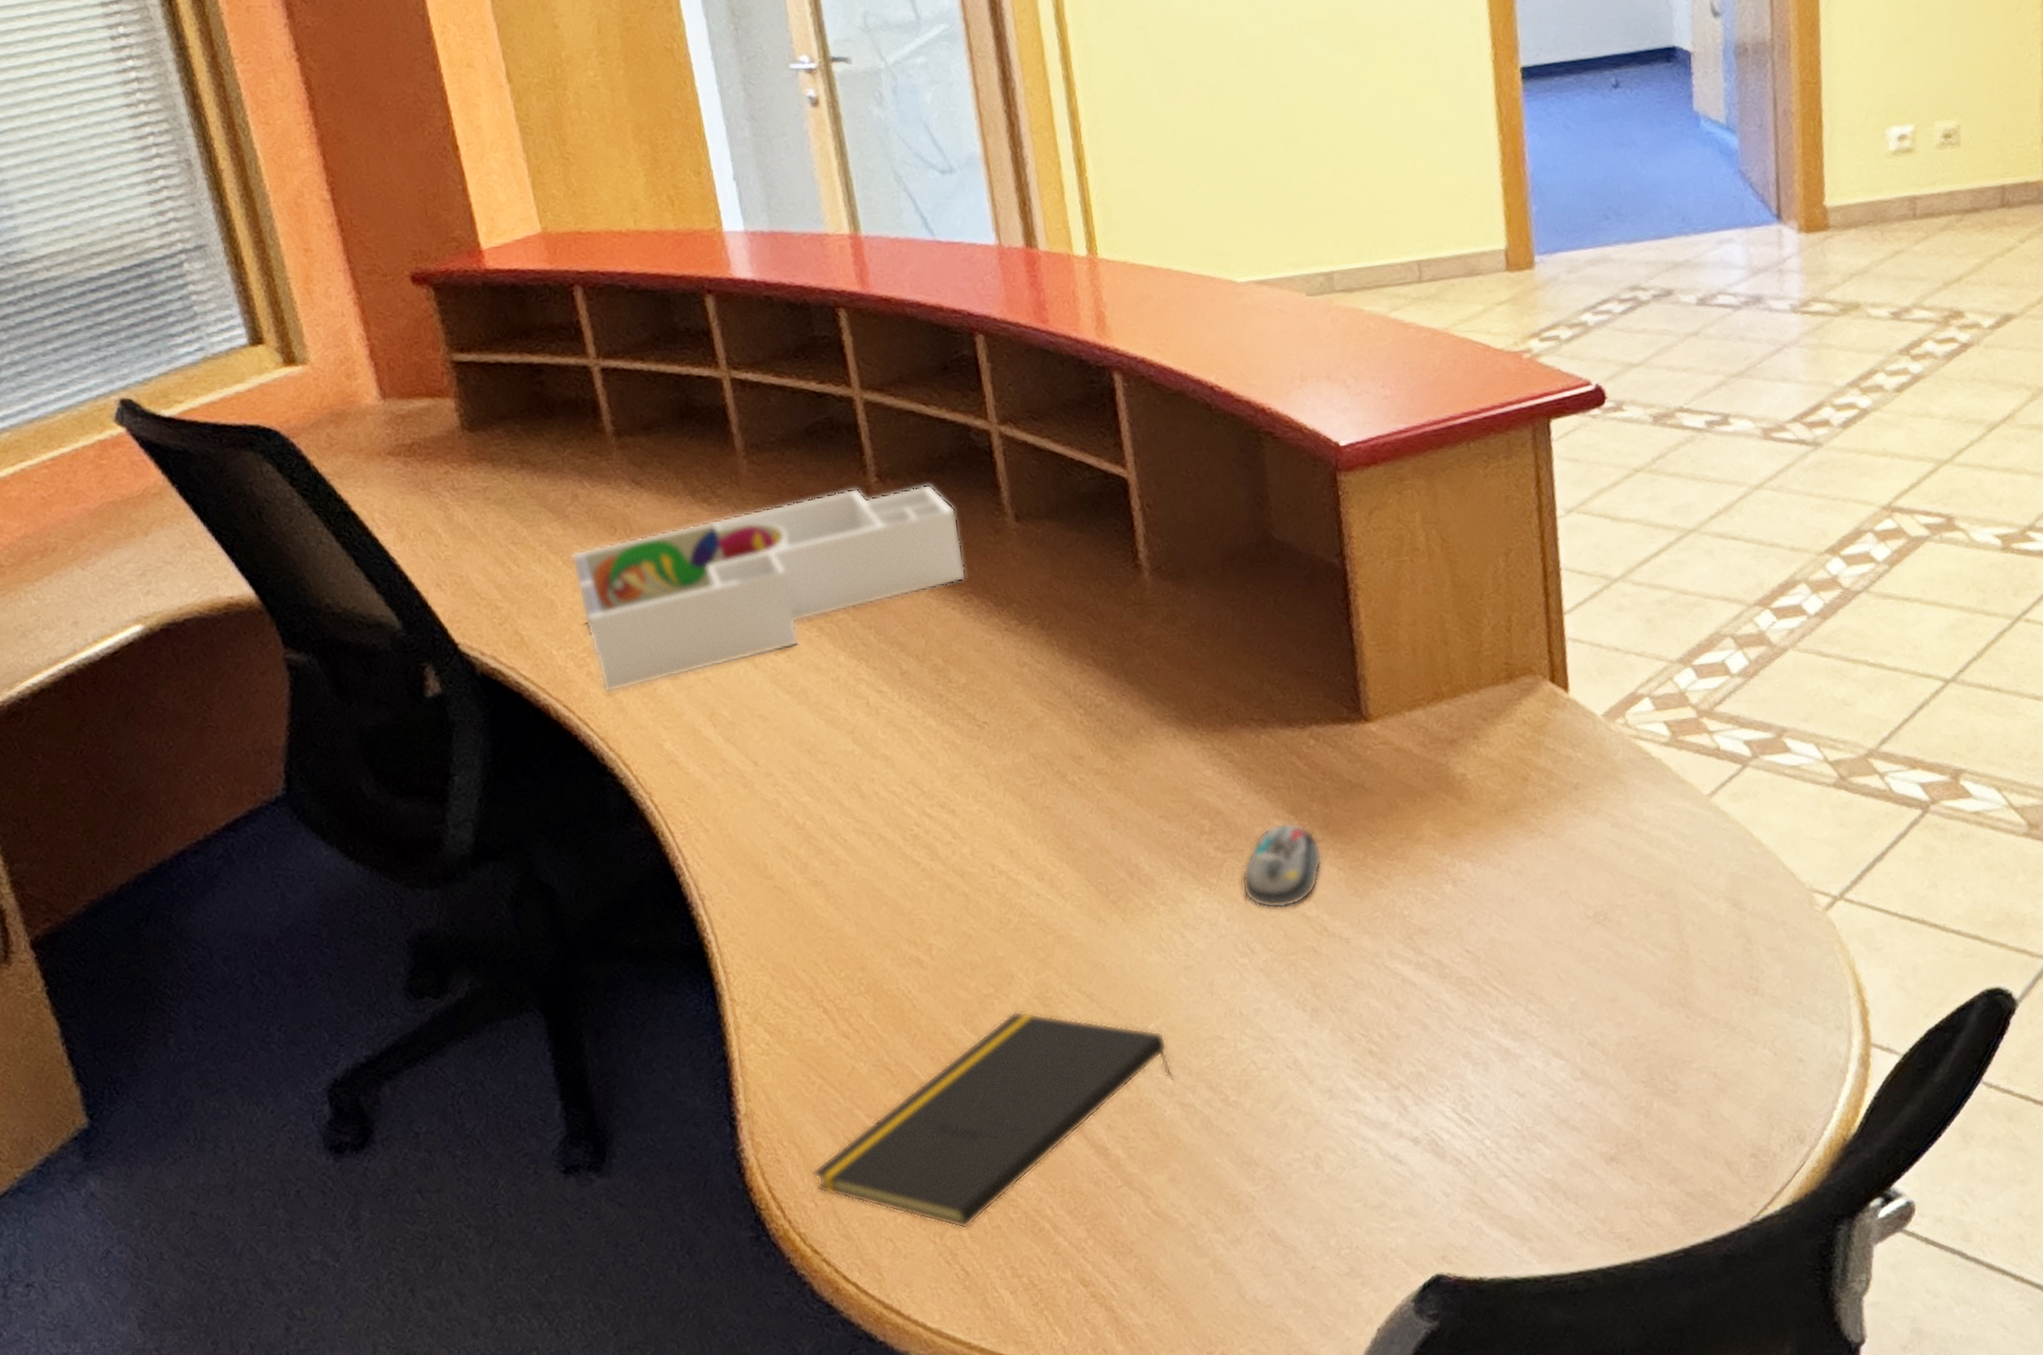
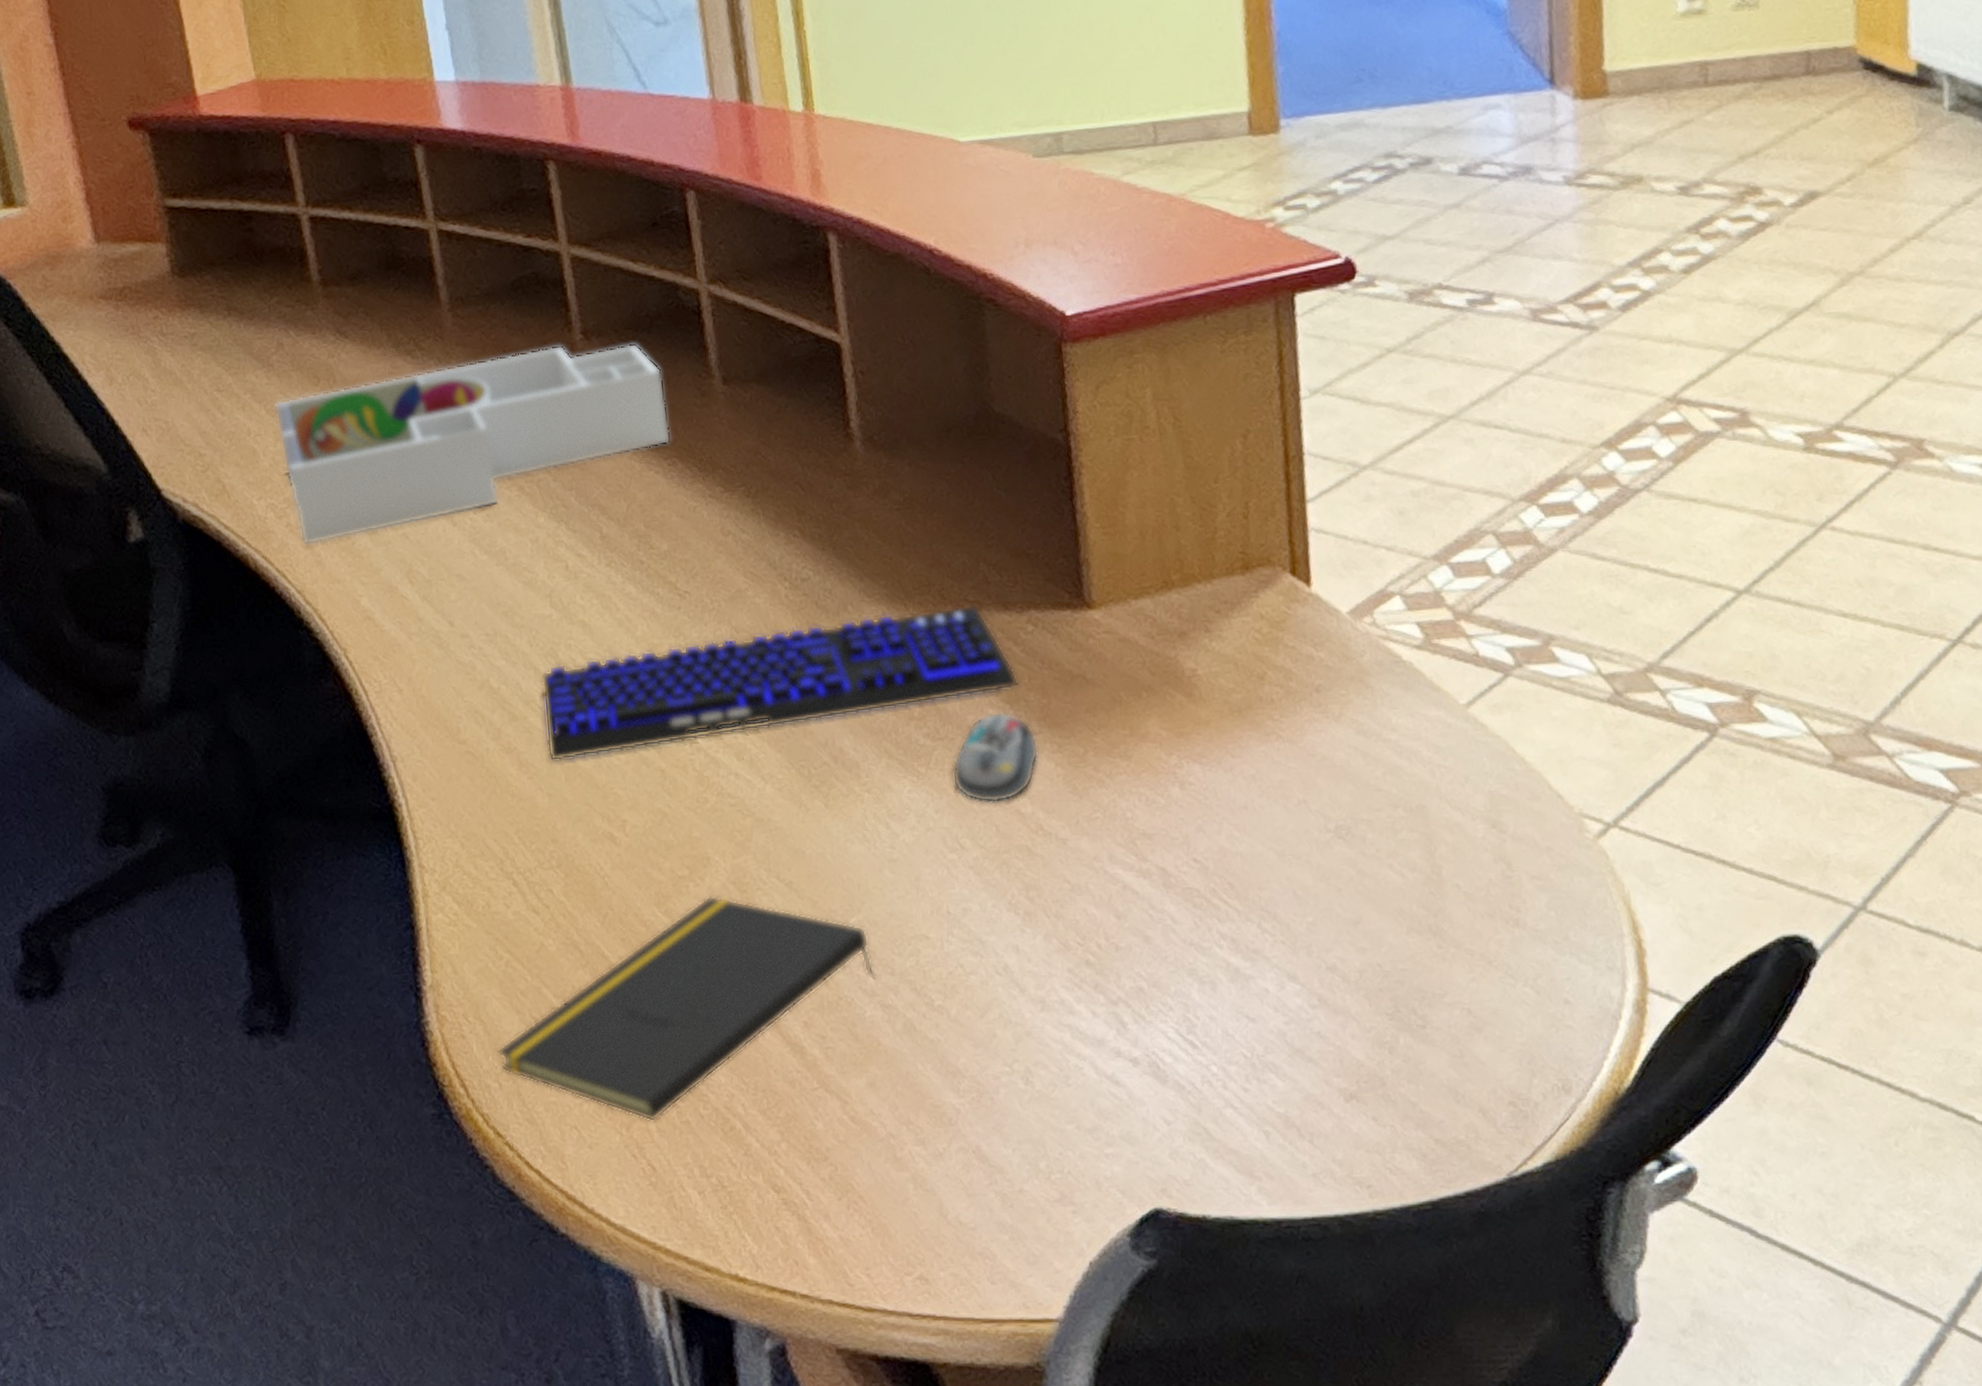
keyboard: none [846,722,1303,892] -> present [541,604,1019,762]

